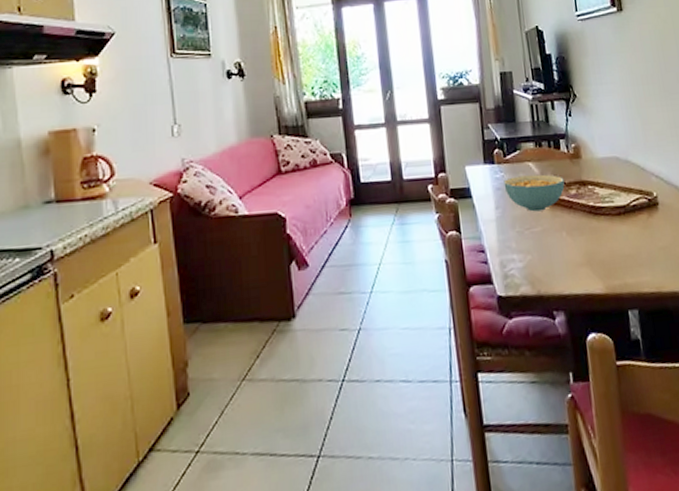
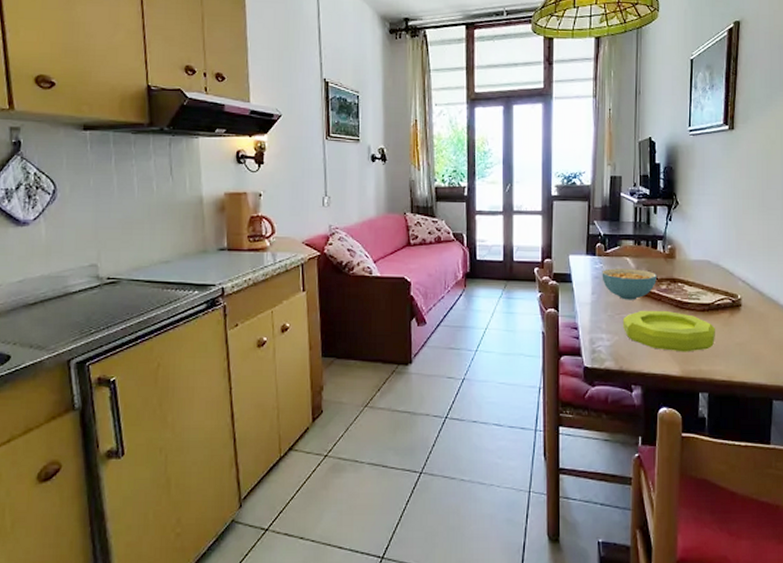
bowl: none [533,219,637,266] -> present [622,311,715,352]

